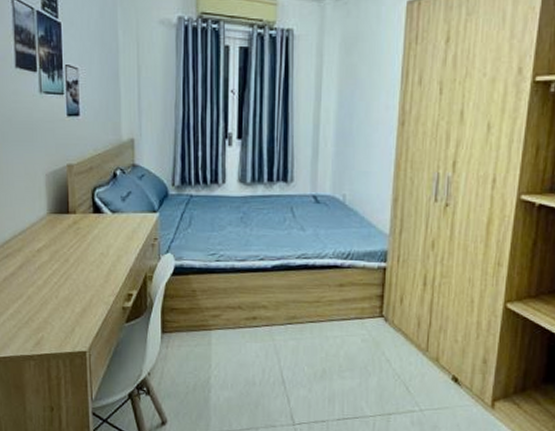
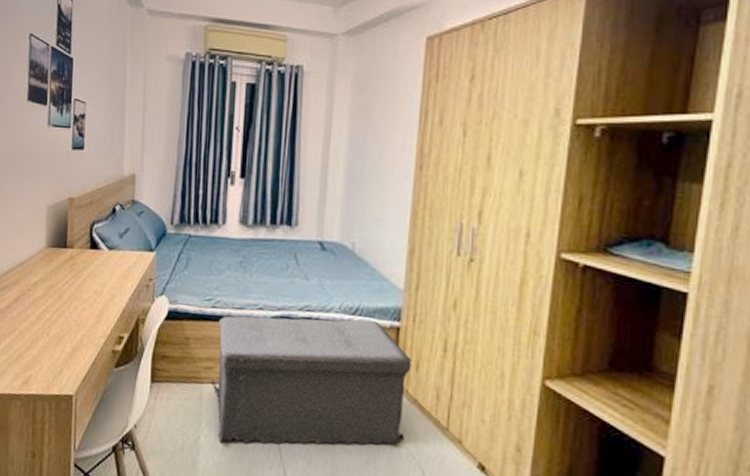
storage ottoman: none [218,263,396,381] -> present [211,315,411,446]

